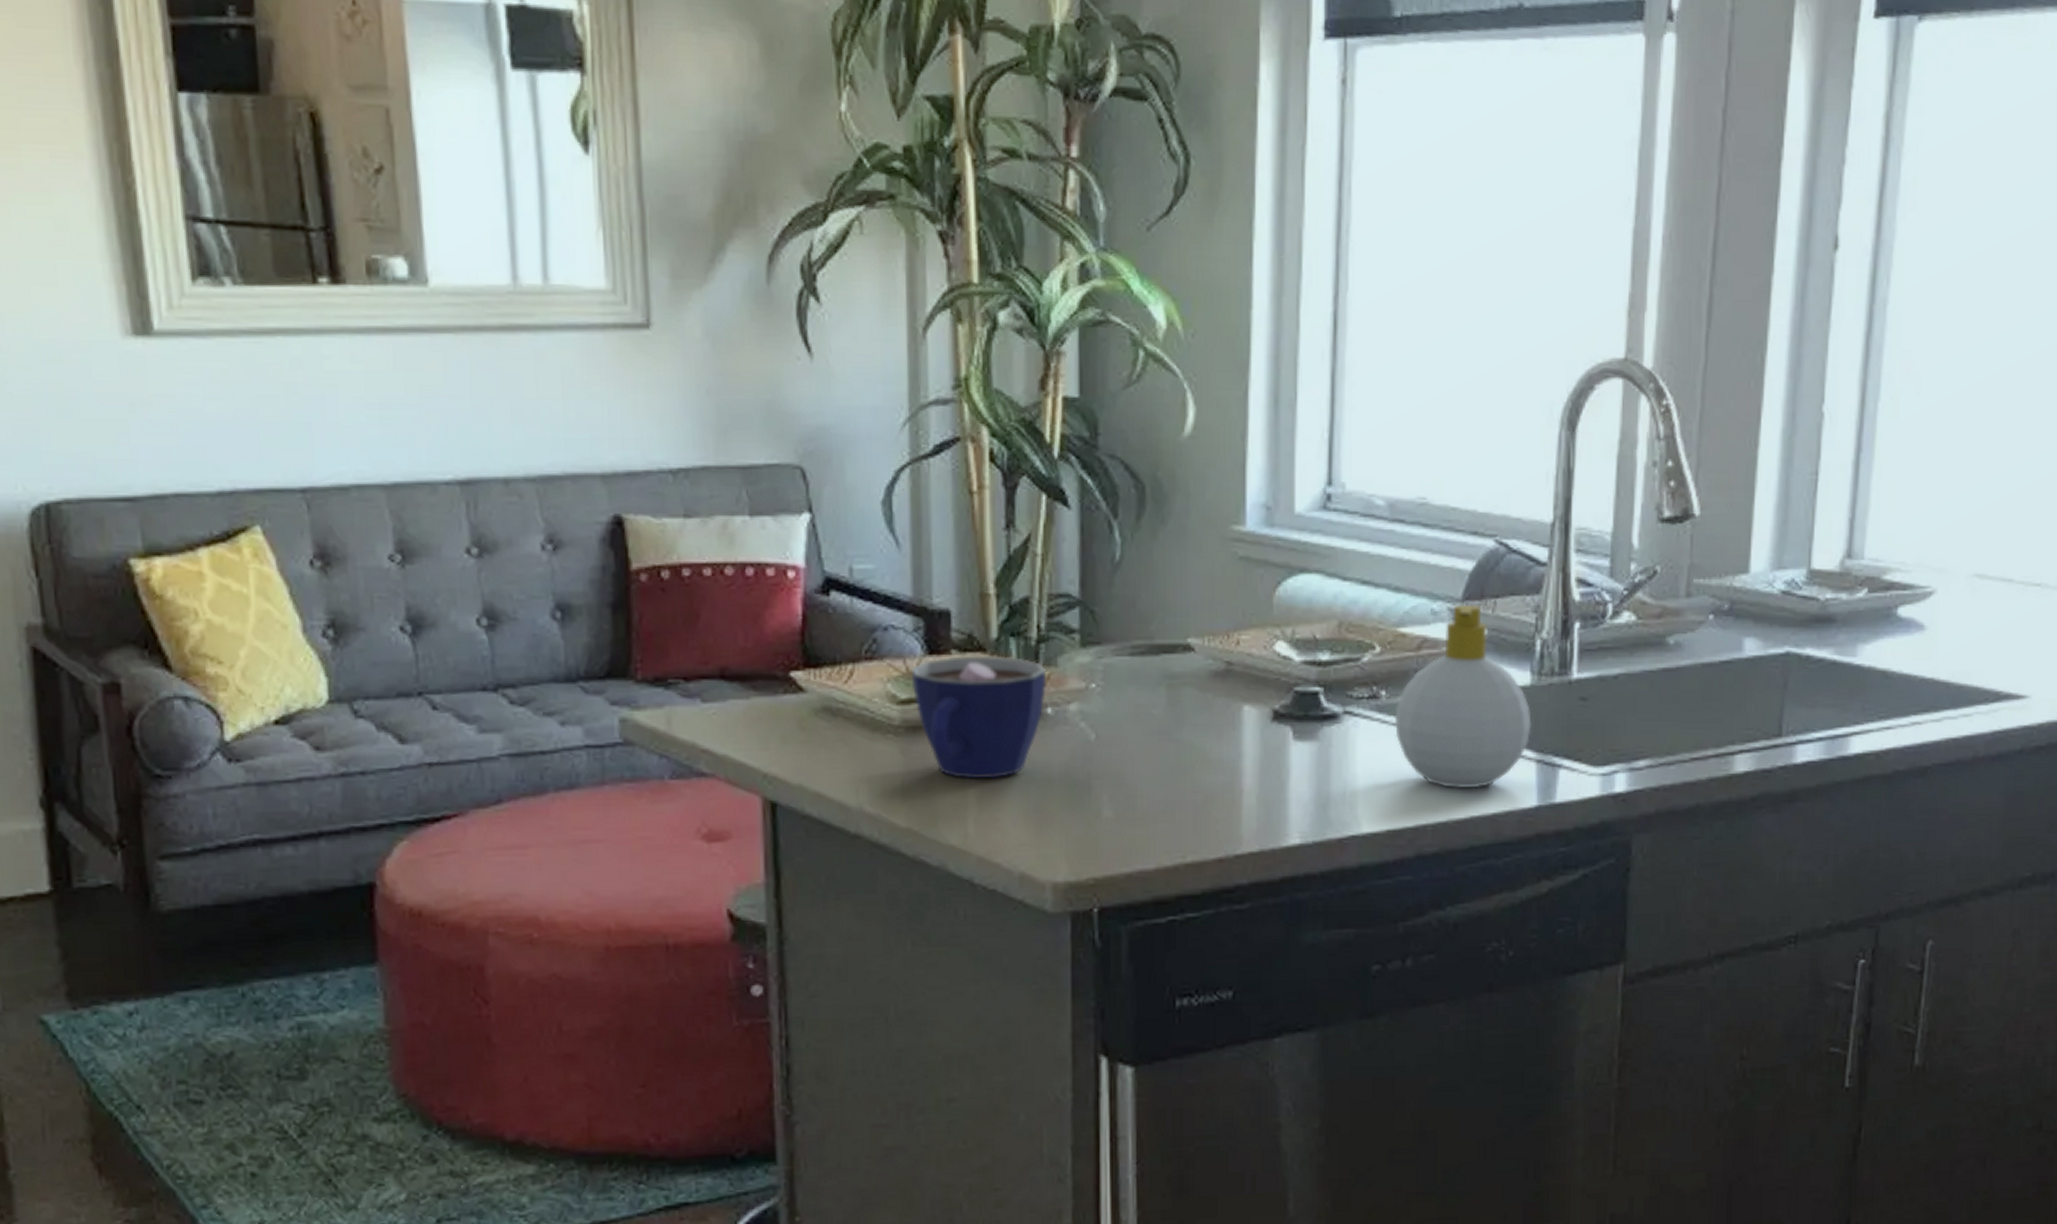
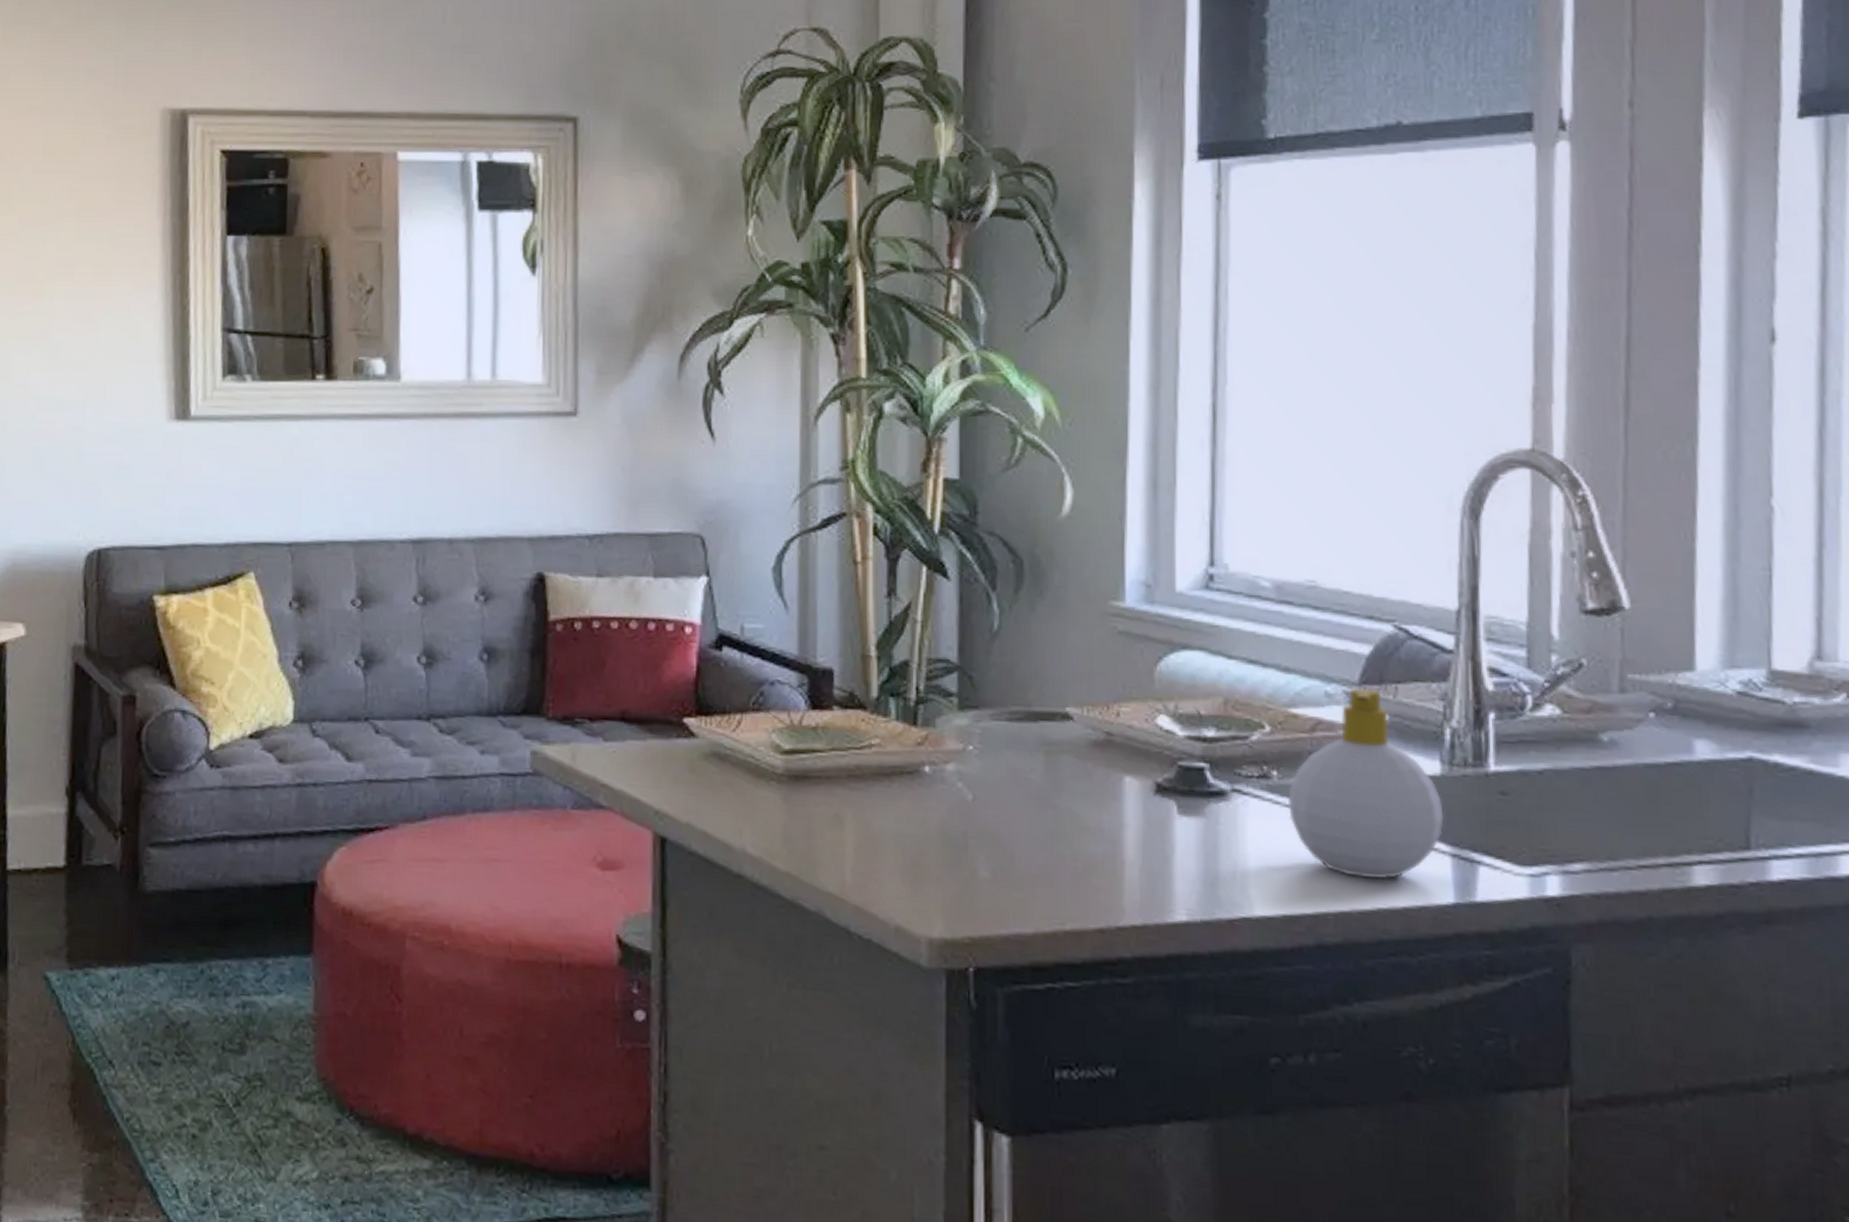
cup: present [911,656,1047,779] -> none [795,712,925,831]

